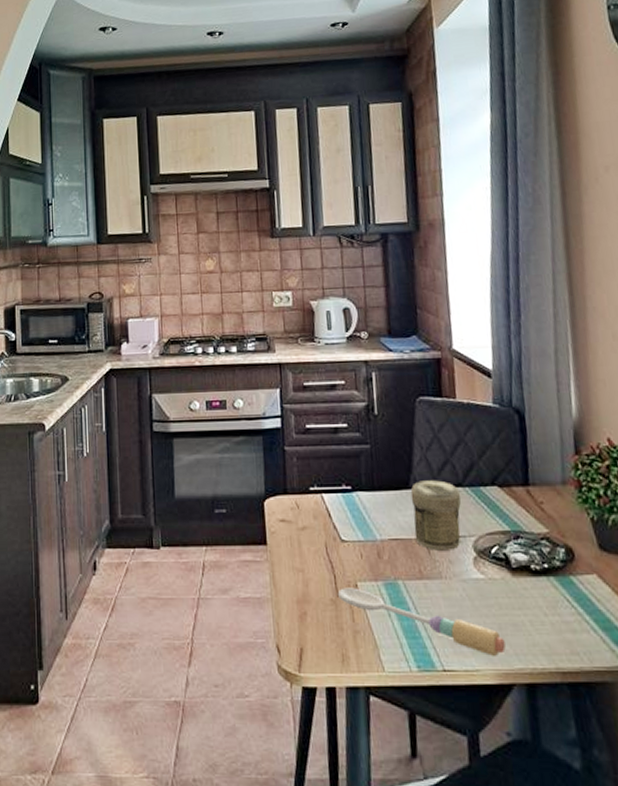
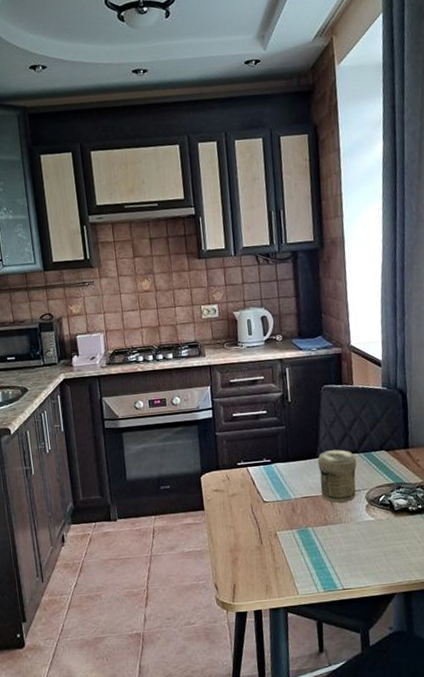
spoon: present [337,588,506,656] -> none [261,536,389,575]

